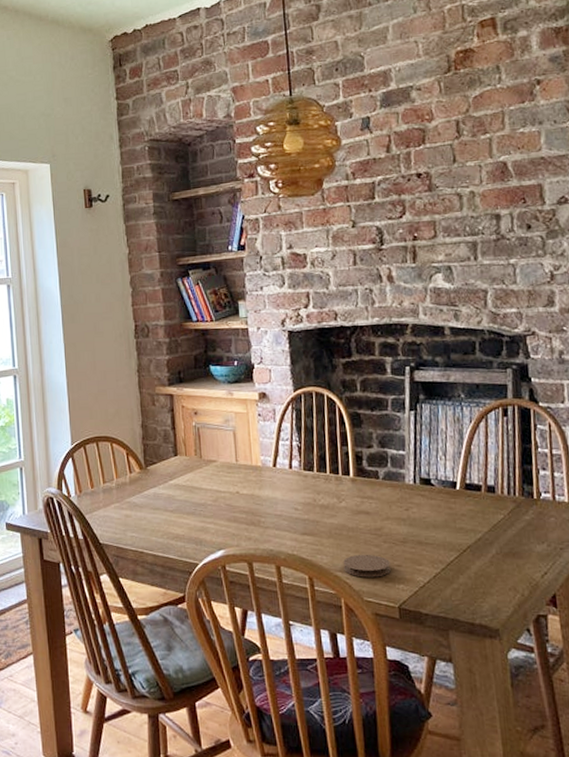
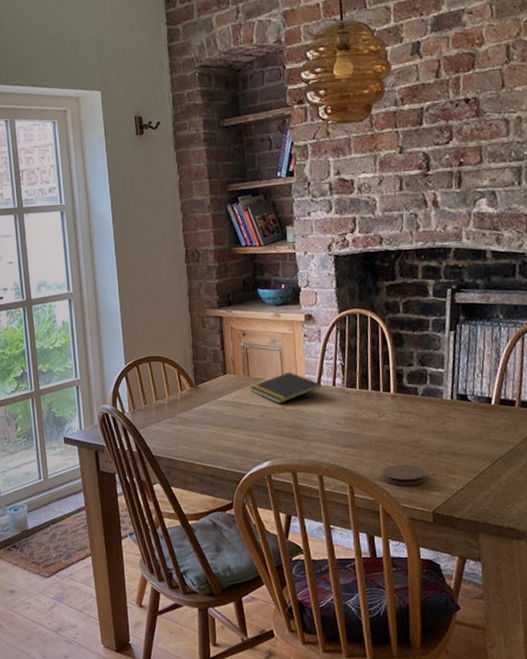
notepad: none [201,453,277,488] -> present [249,371,322,404]

